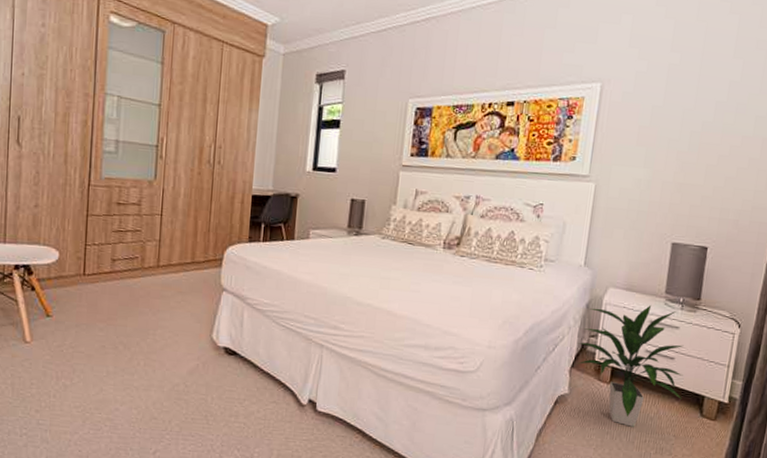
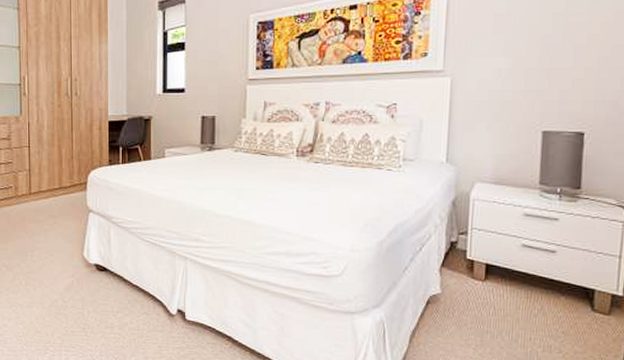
indoor plant: present [576,304,684,427] -> none [446,197,569,325]

